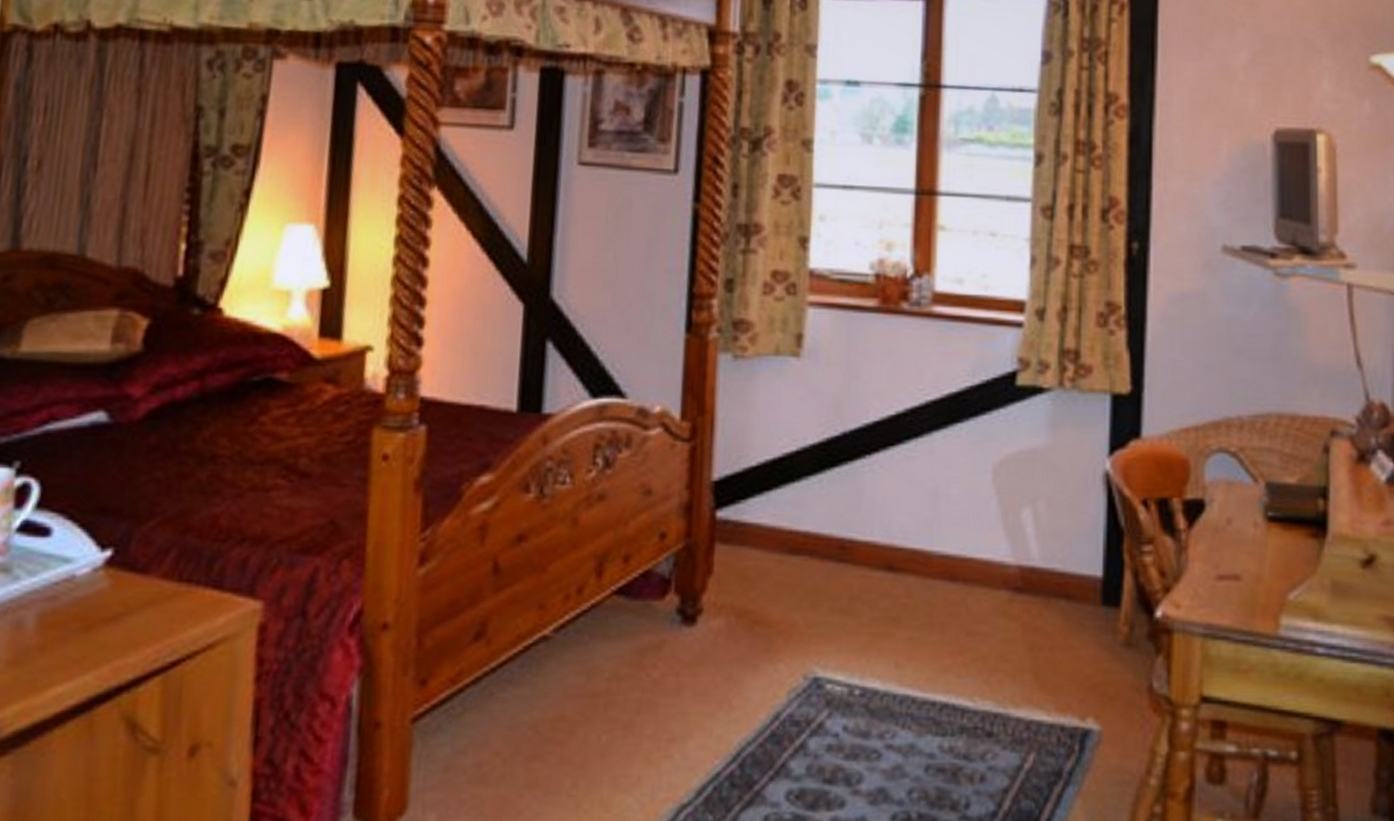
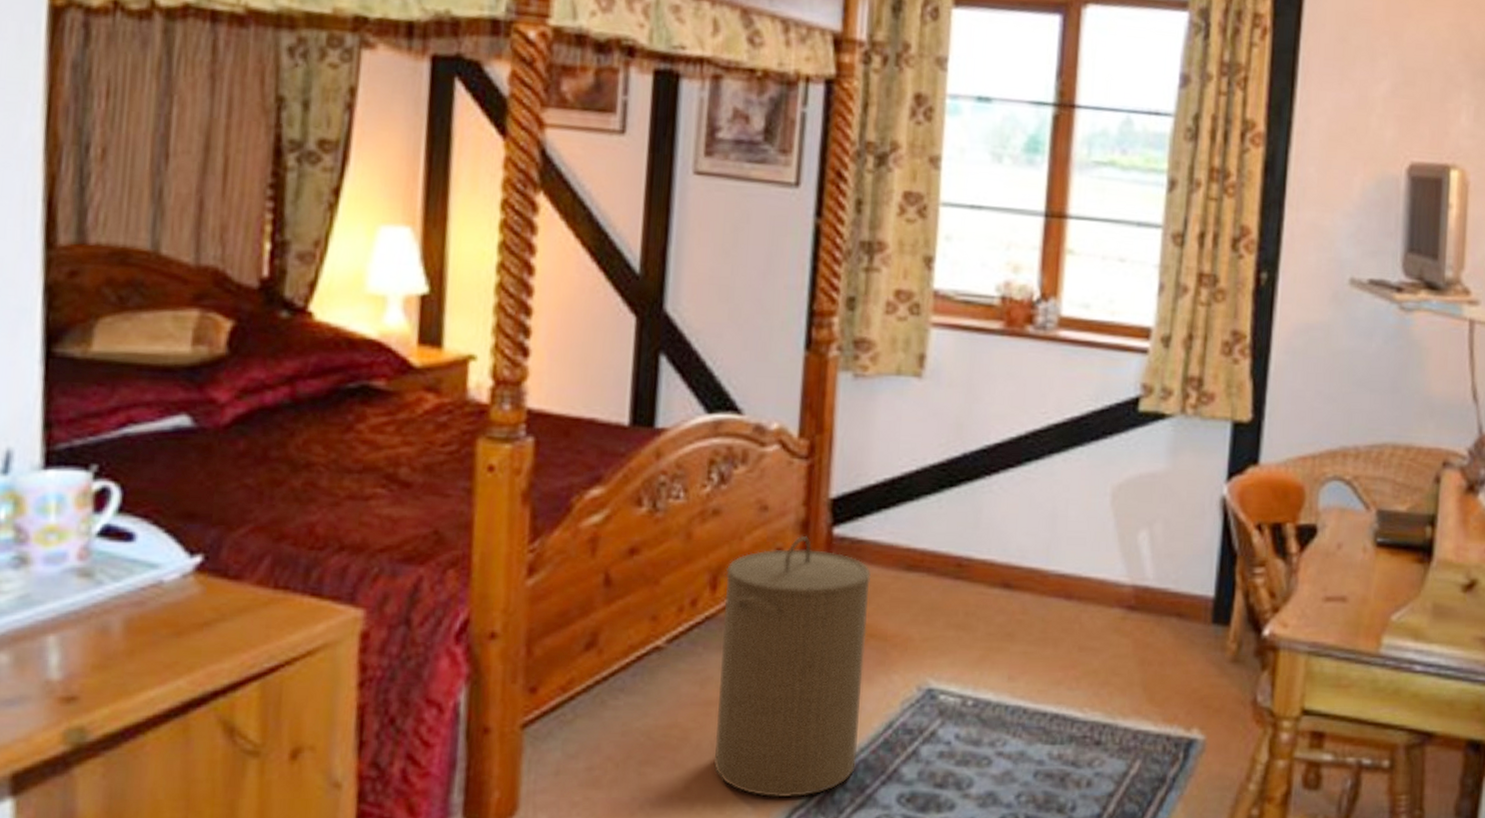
laundry hamper: none [600,519,755,795] -> present [713,535,872,798]

